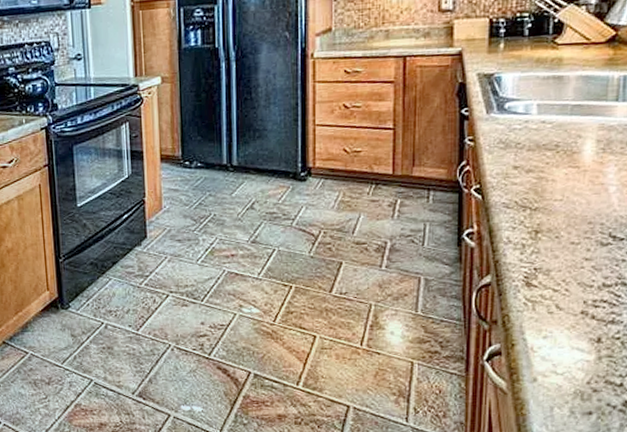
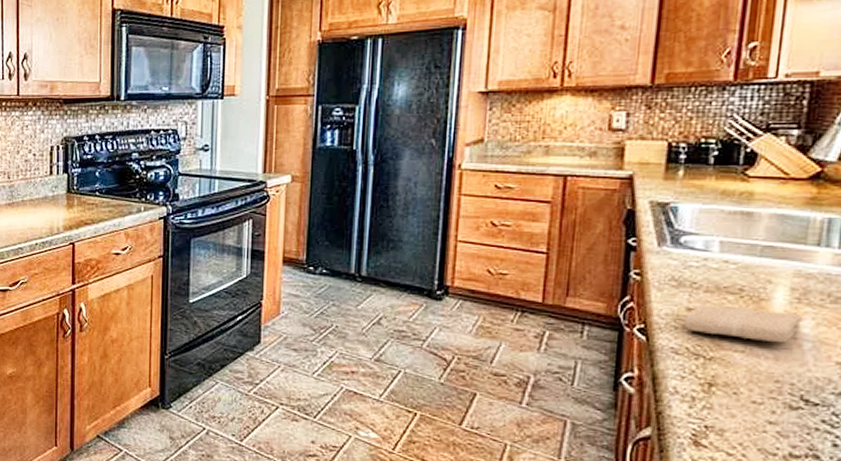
washcloth: none [513,161,609,190] -> present [684,304,804,343]

